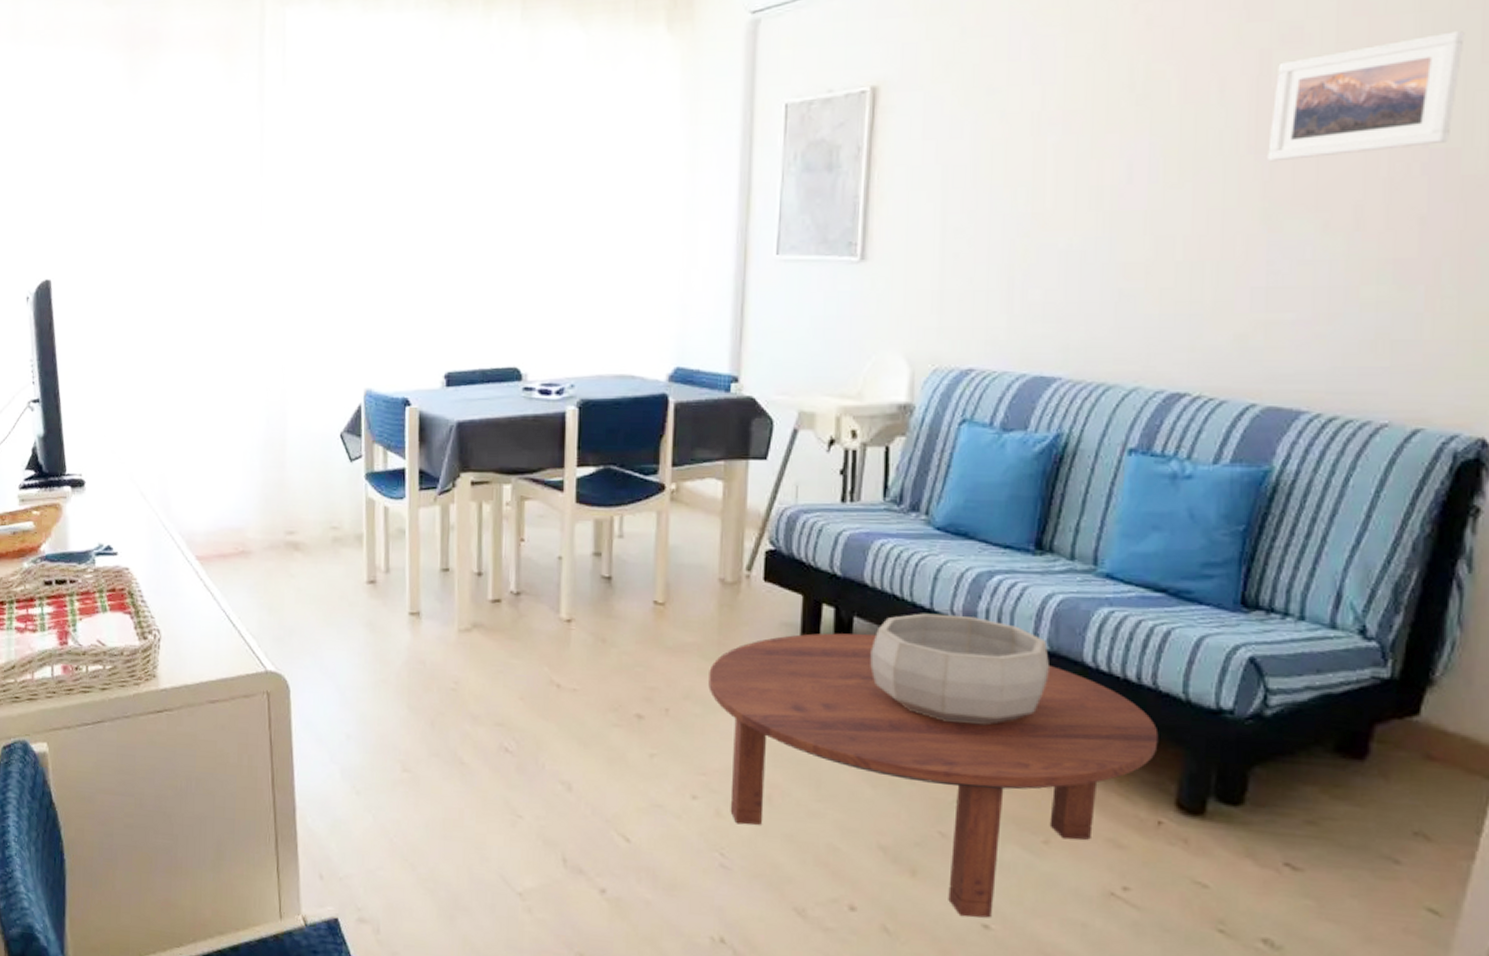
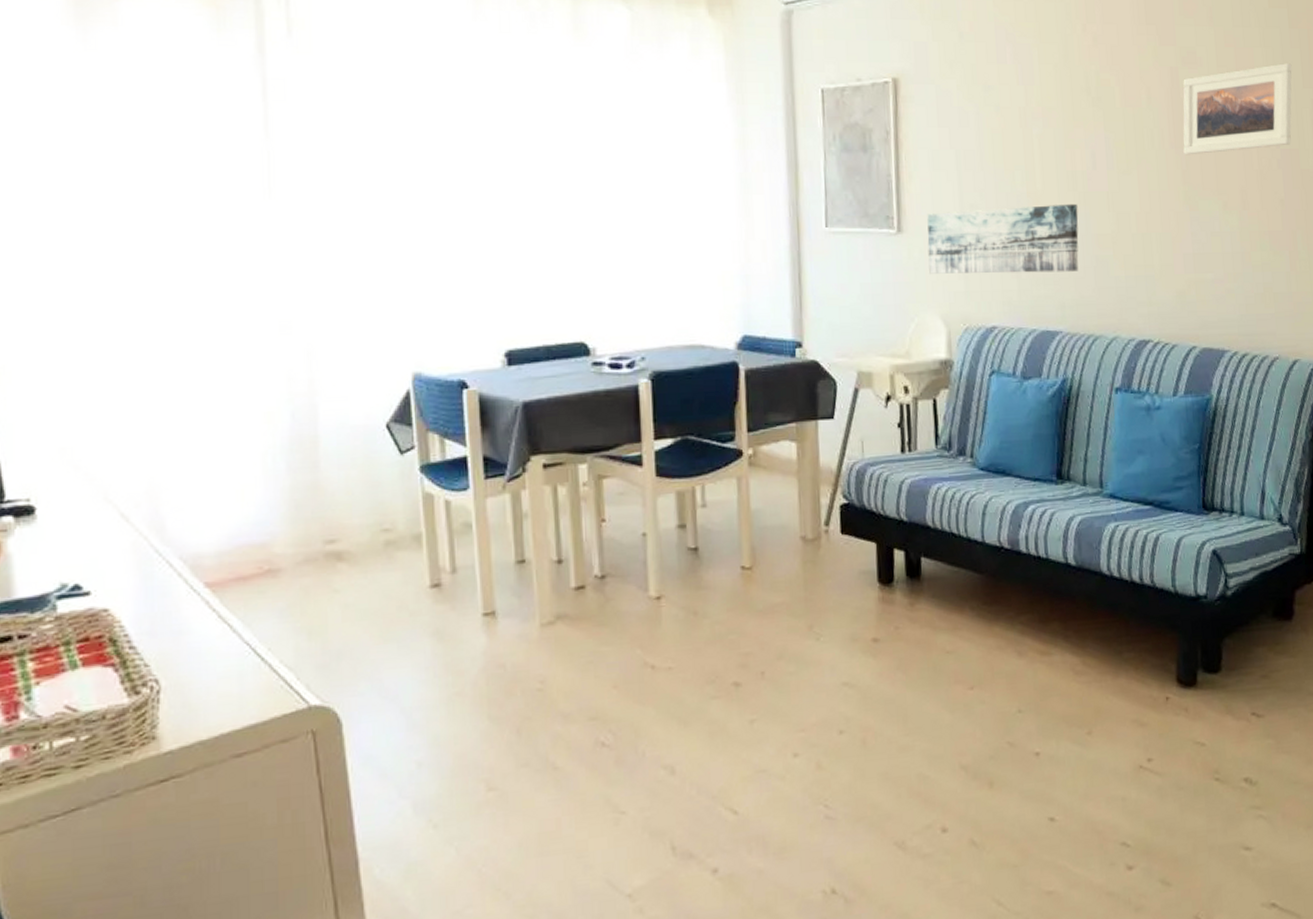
coffee table: present [708,633,1159,918] -> none [799,570,1160,816]
decorative bowl: present [870,613,1049,726] -> none [938,544,1077,641]
wall art: none [895,225,1100,308] -> present [927,203,1079,274]

